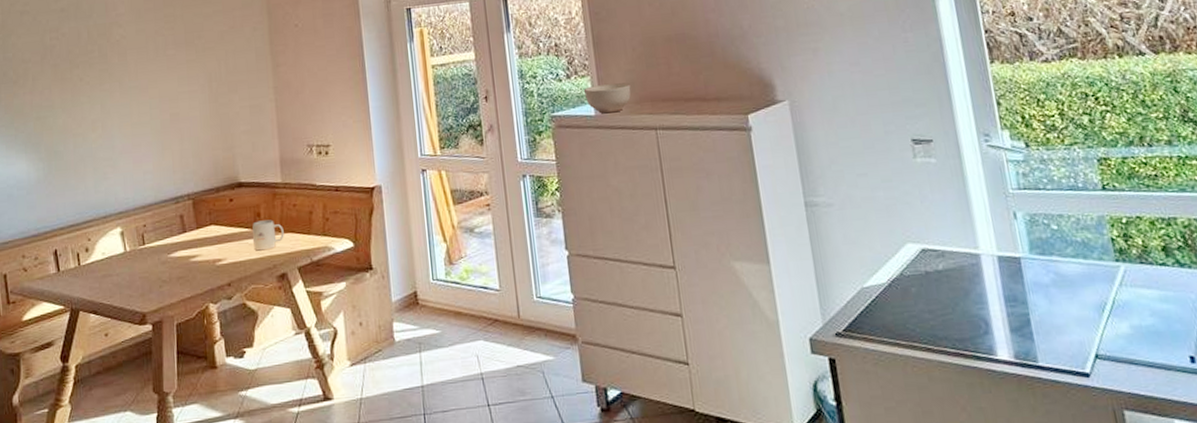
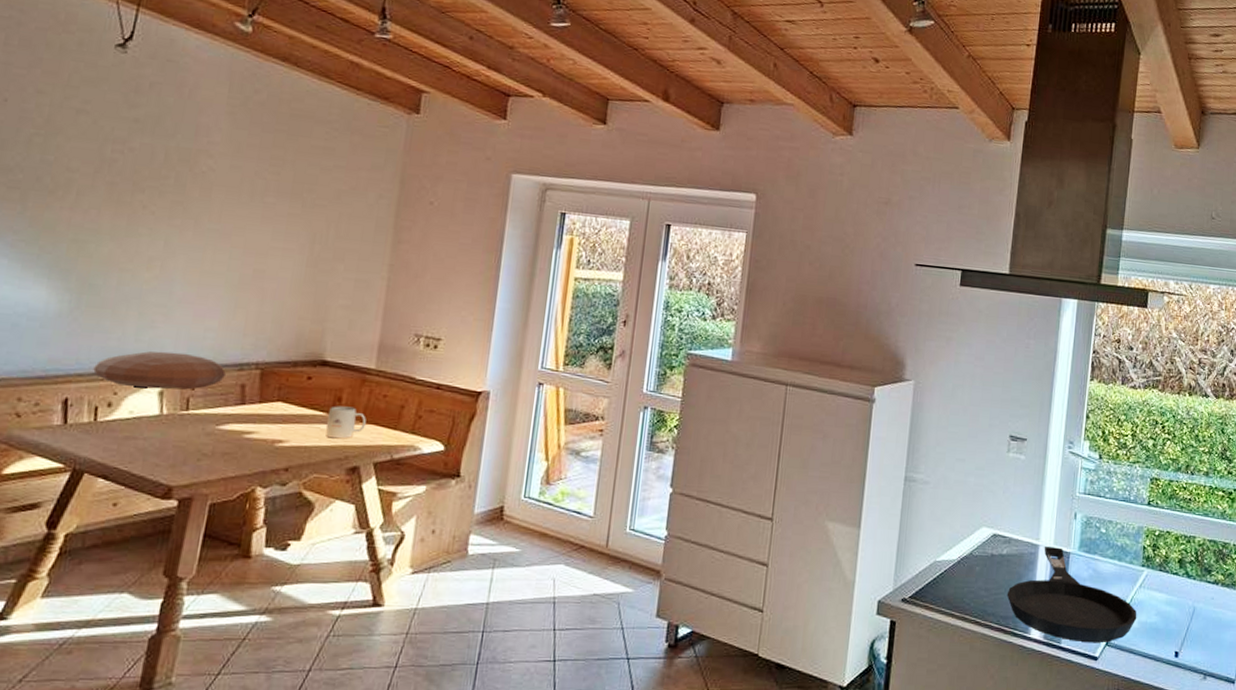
cushion: none [70,196,168,233] -> present [93,351,227,390]
bowl: present [583,82,631,114] -> none [725,331,773,362]
frying pan: none [955,253,1127,358] -> present [1007,546,1137,642]

